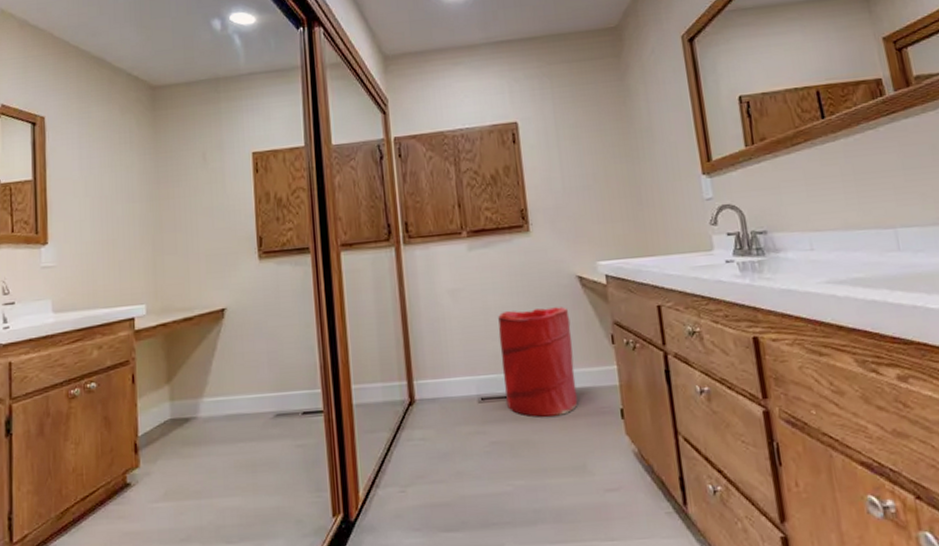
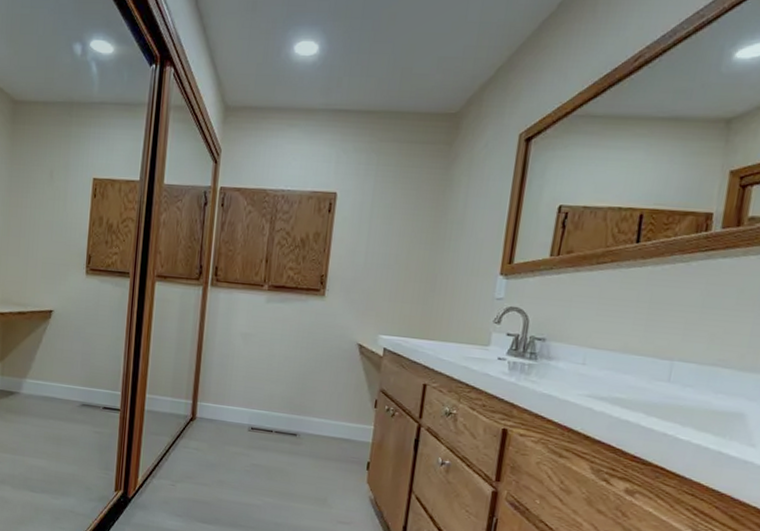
laundry hamper: present [498,307,578,417] -> none [272,361,343,456]

